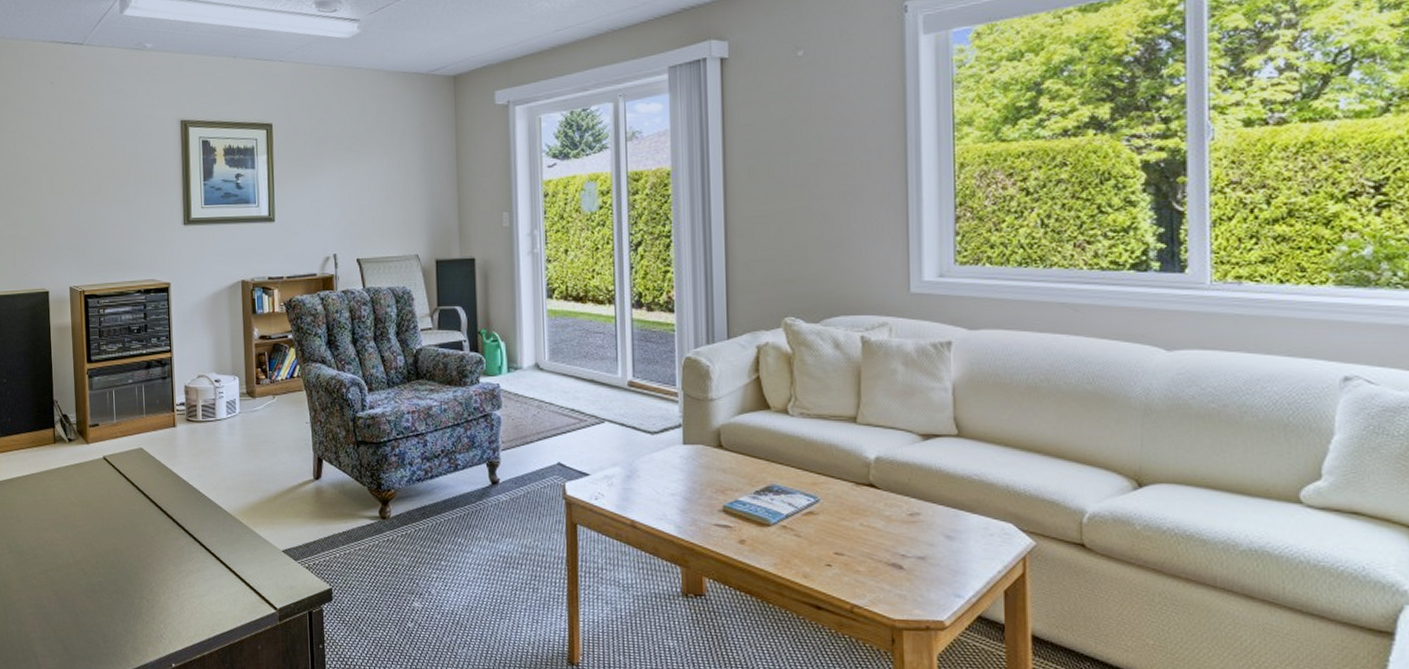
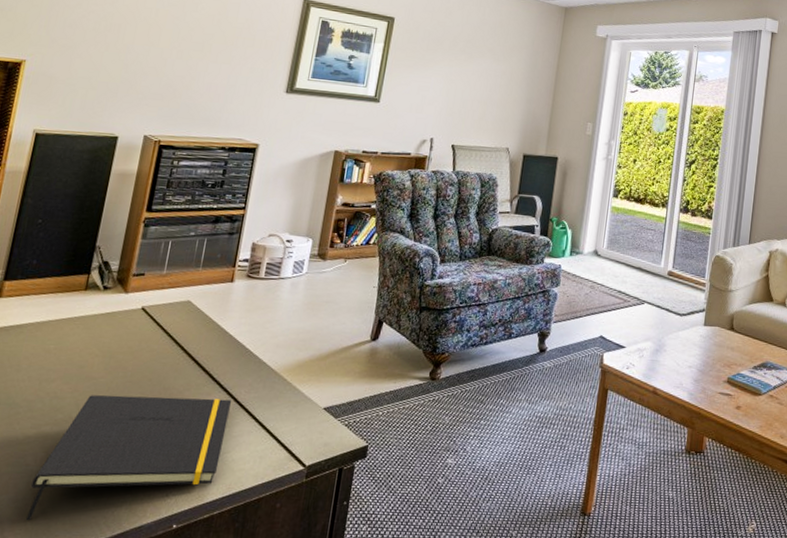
notepad: none [51,541,199,657] -> present [25,395,232,521]

